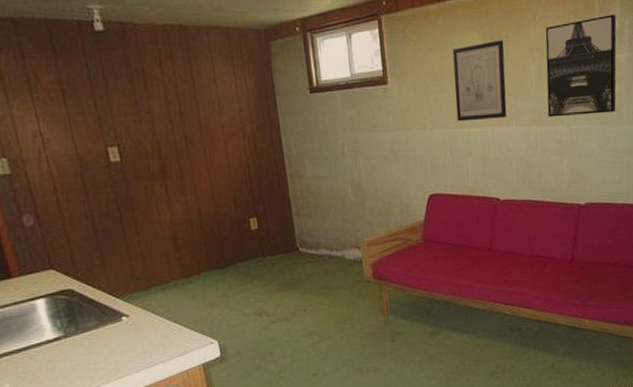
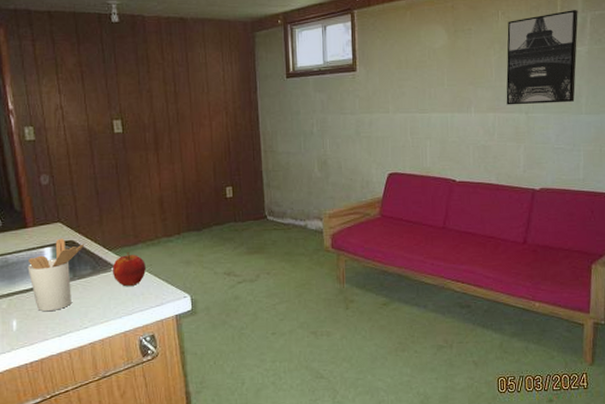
utensil holder: none [17,287,87,373] -> present [27,238,85,312]
apple: none [122,297,163,337] -> present [112,251,146,286]
wall art: present [452,40,507,122] -> none [417,32,467,107]

